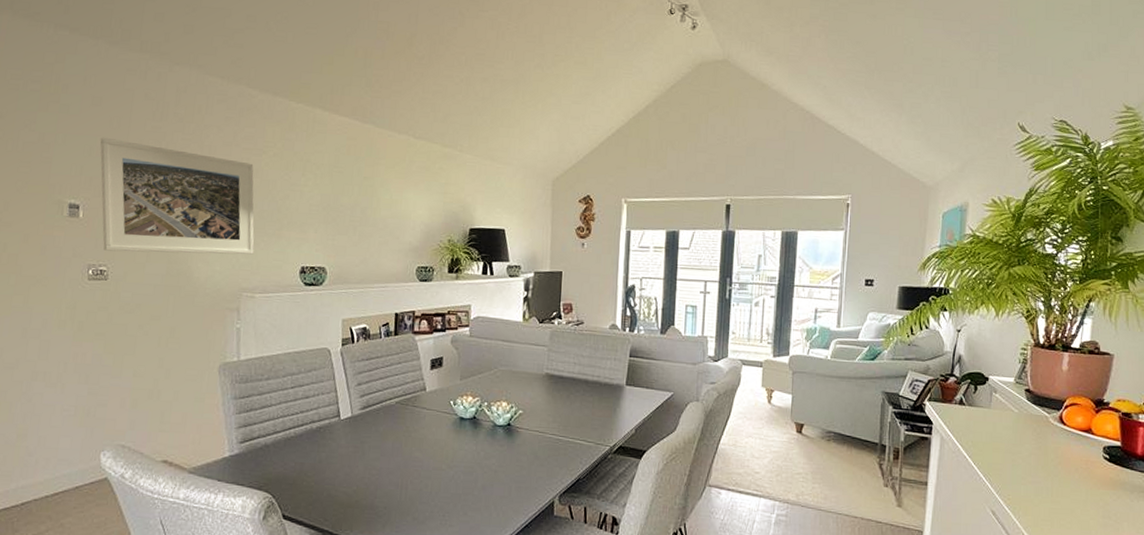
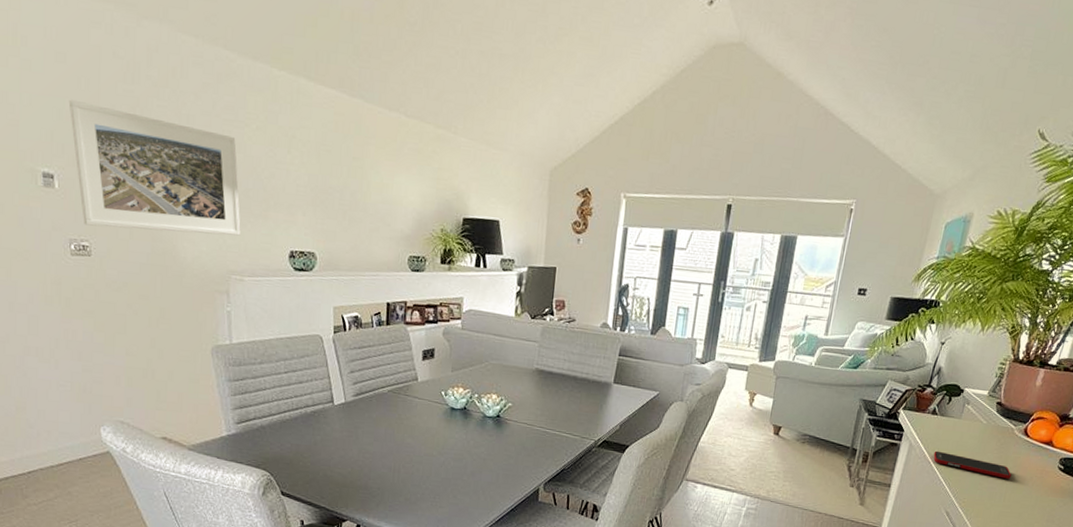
cell phone: none [968,443,1055,472] -> present [933,450,1012,479]

